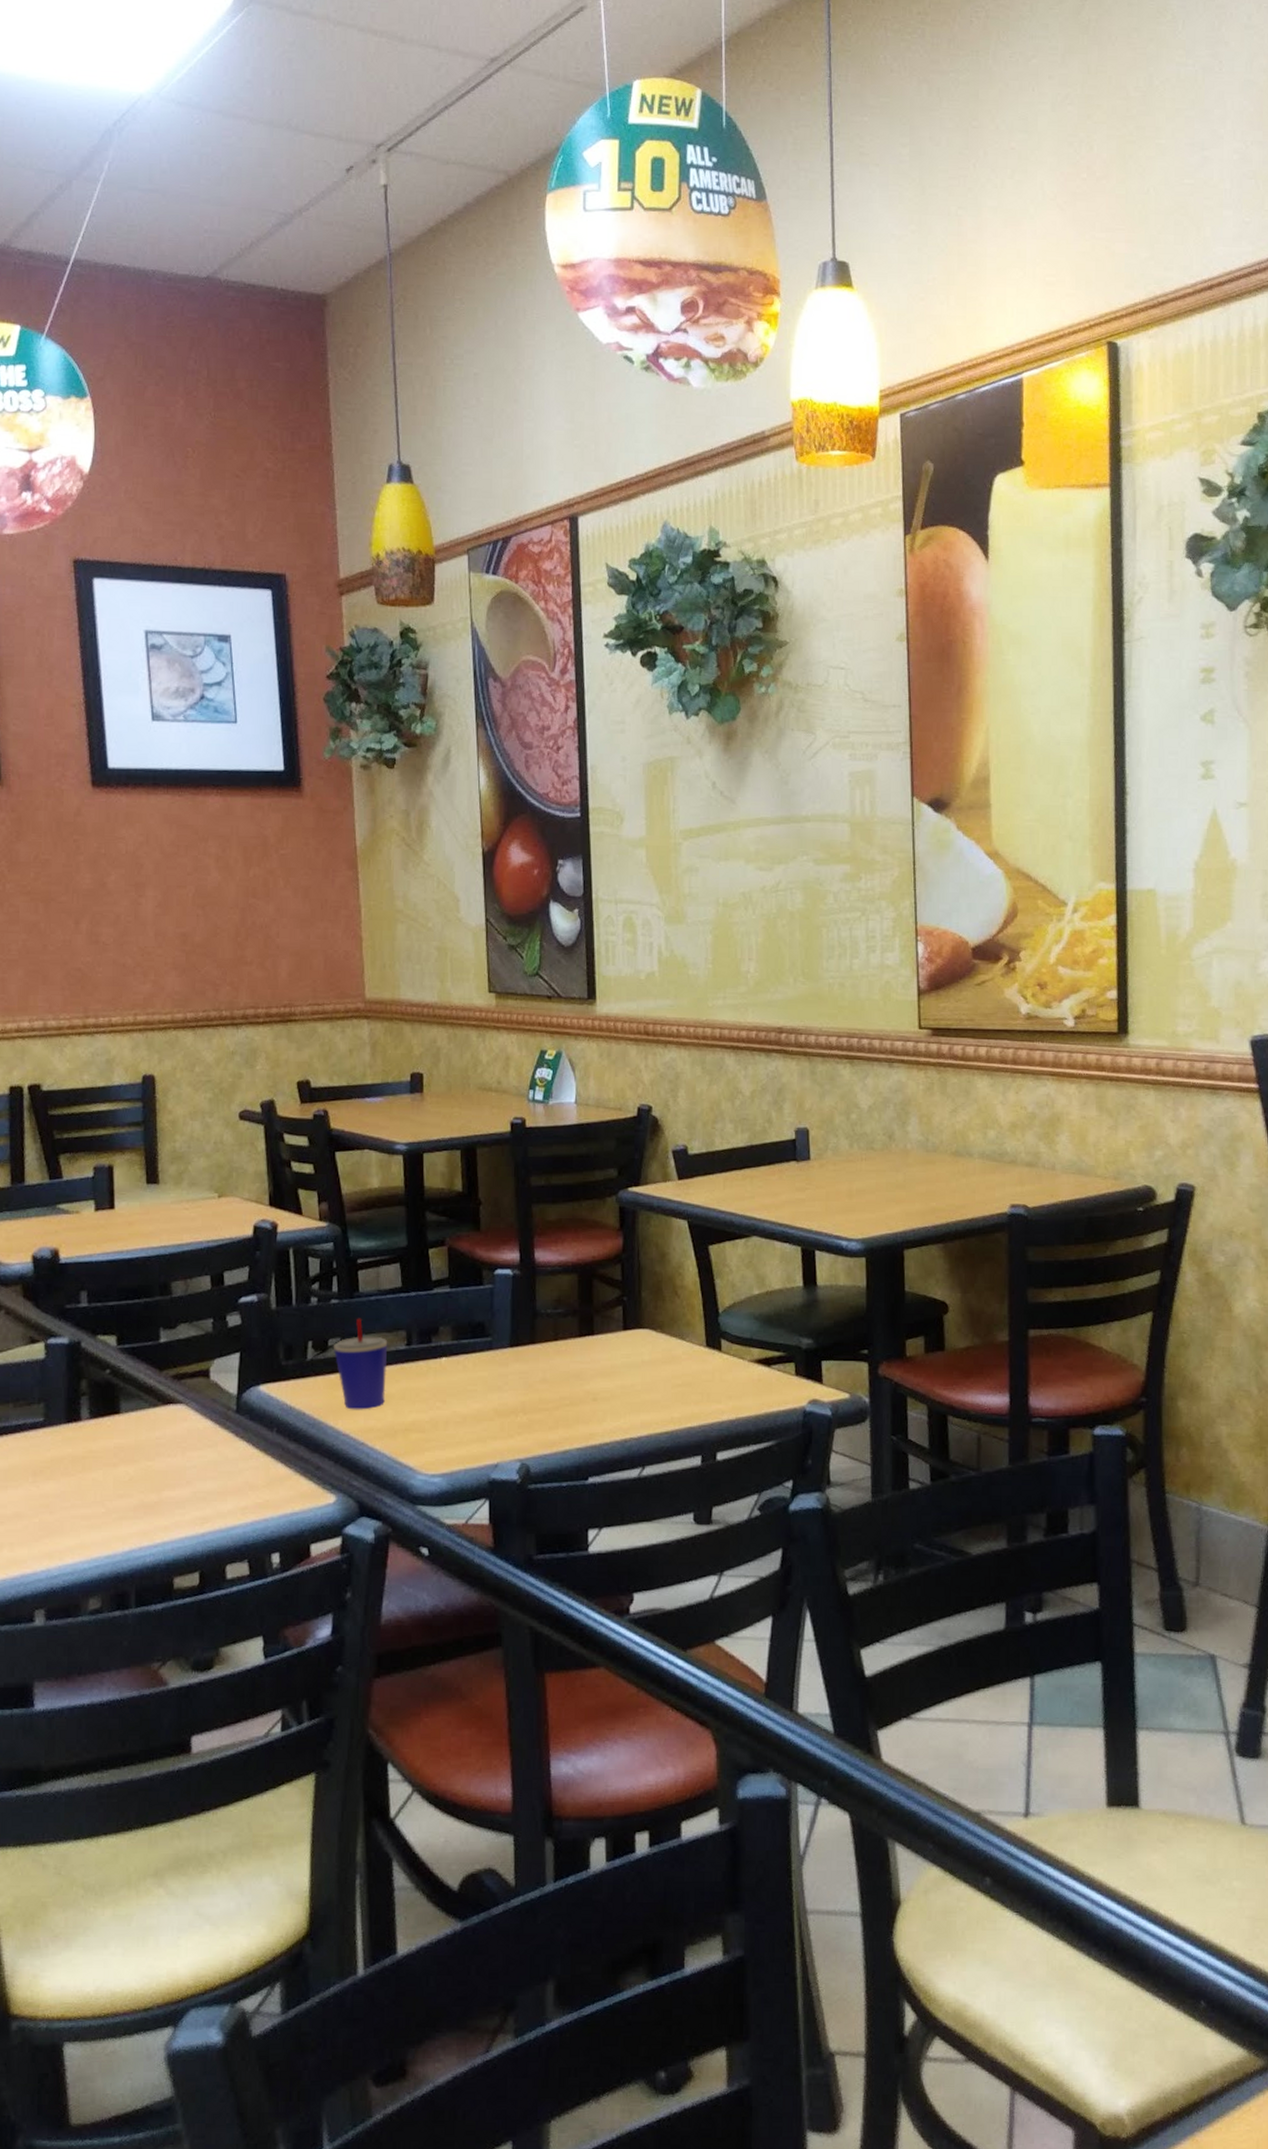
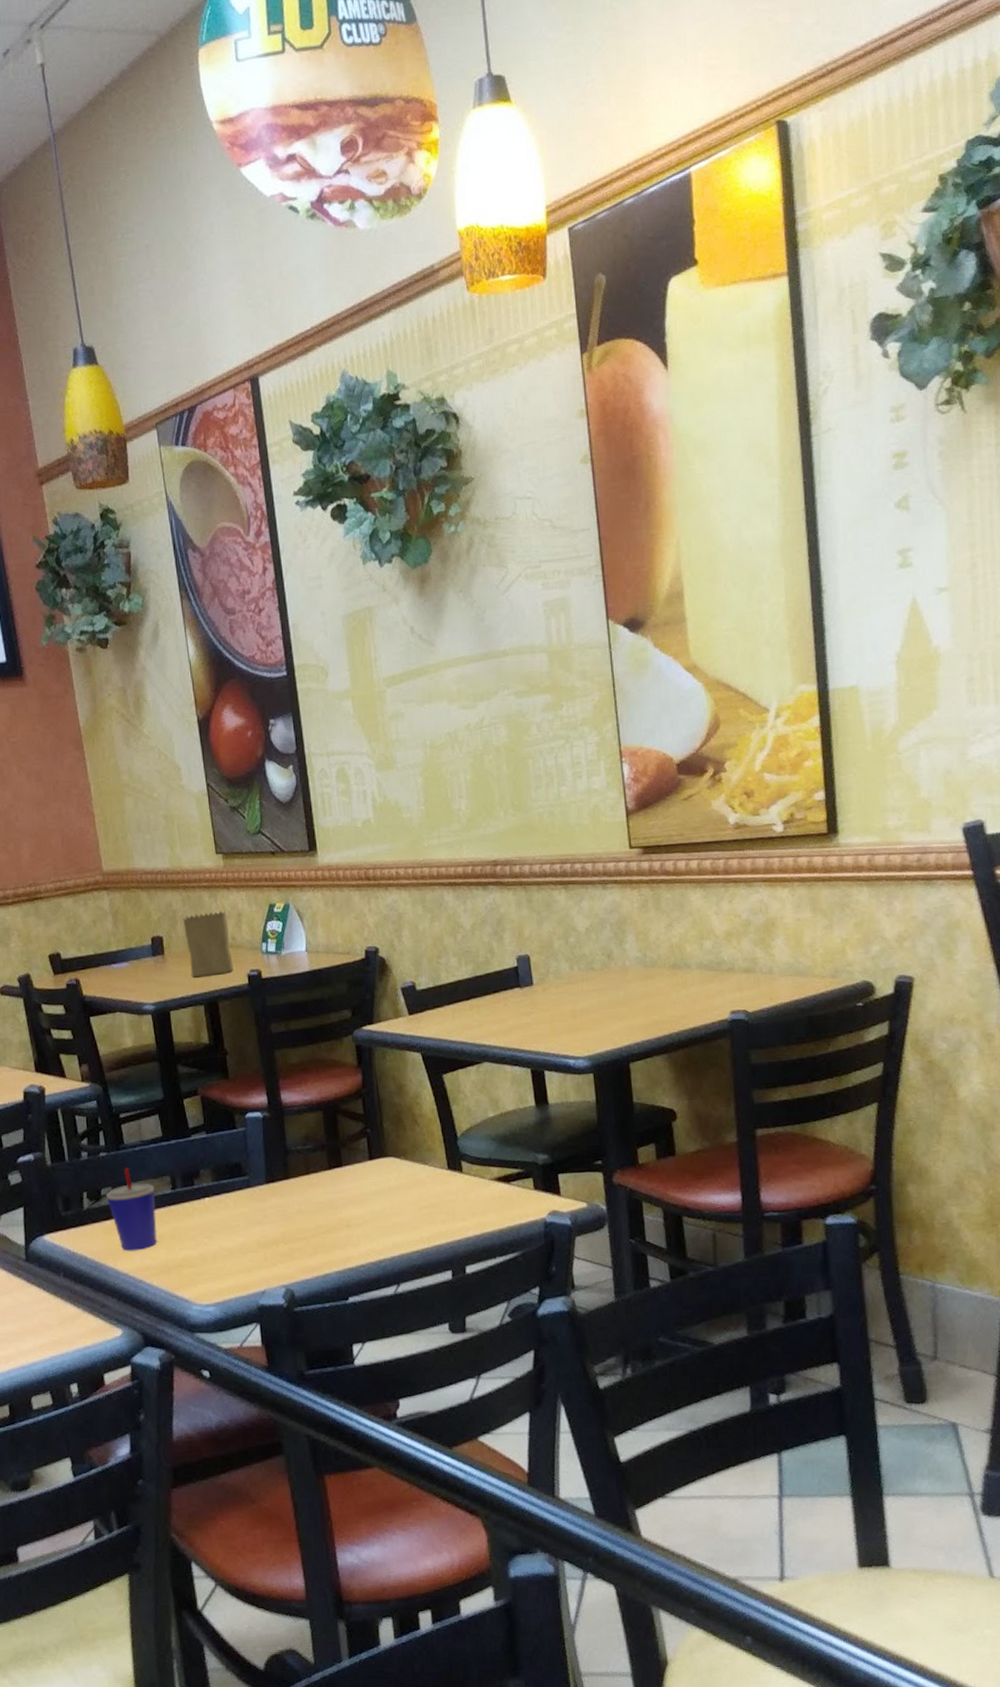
paper bag: none [447,1052,496,1119] -> present [183,910,233,977]

